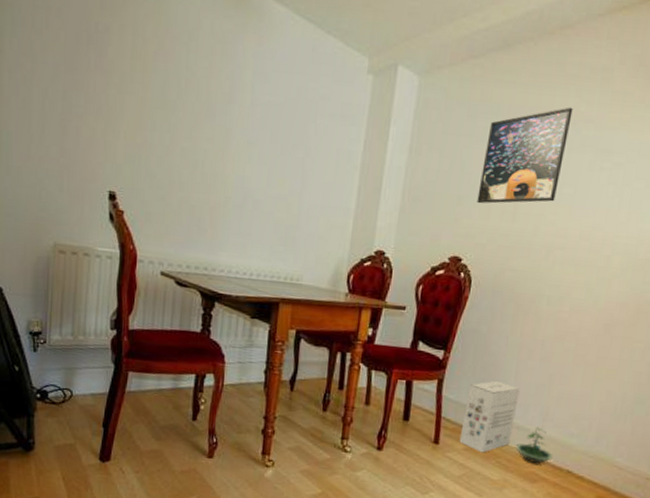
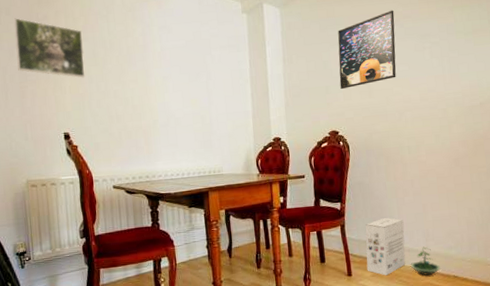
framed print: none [62,24,151,123] -> present [14,18,85,78]

